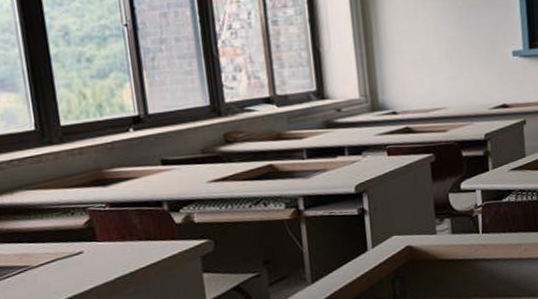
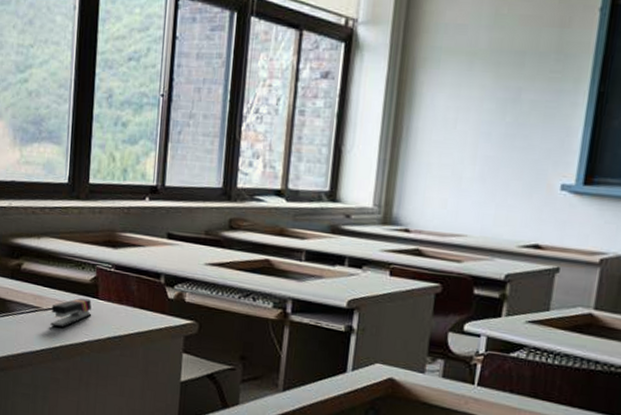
stapler: none [43,244,93,282] -> present [50,298,92,328]

